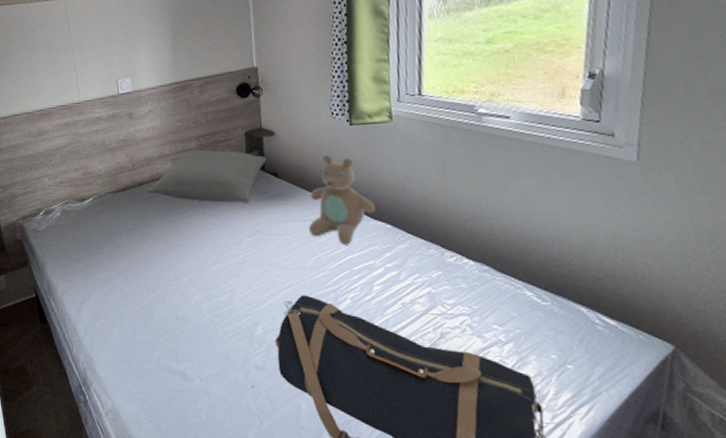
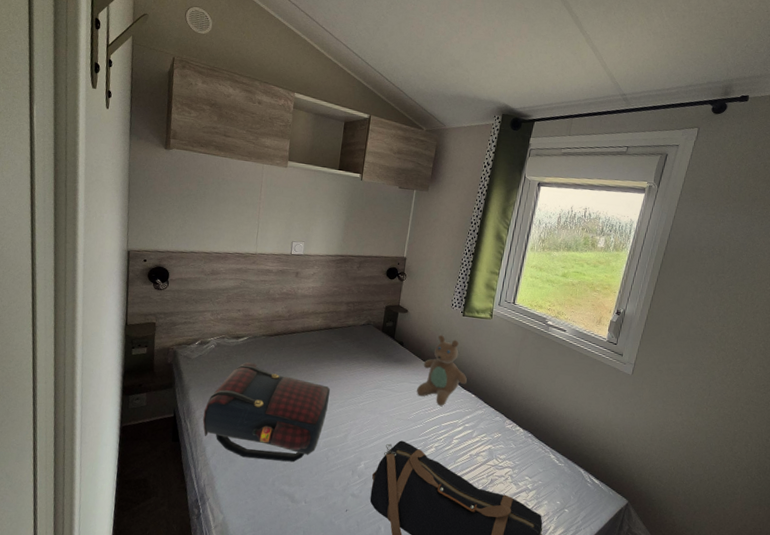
satchel: none [65,225,202,335] -> present [202,361,331,463]
pillow: present [146,149,267,203] -> none [296,312,398,363]

